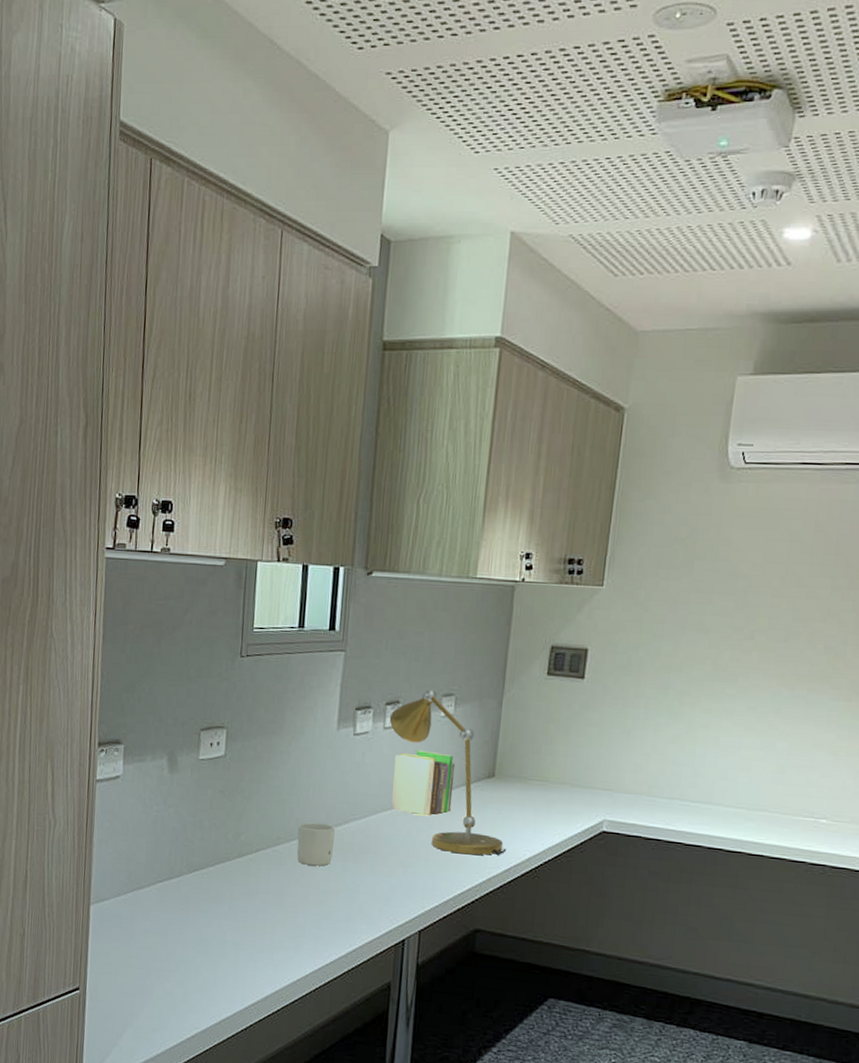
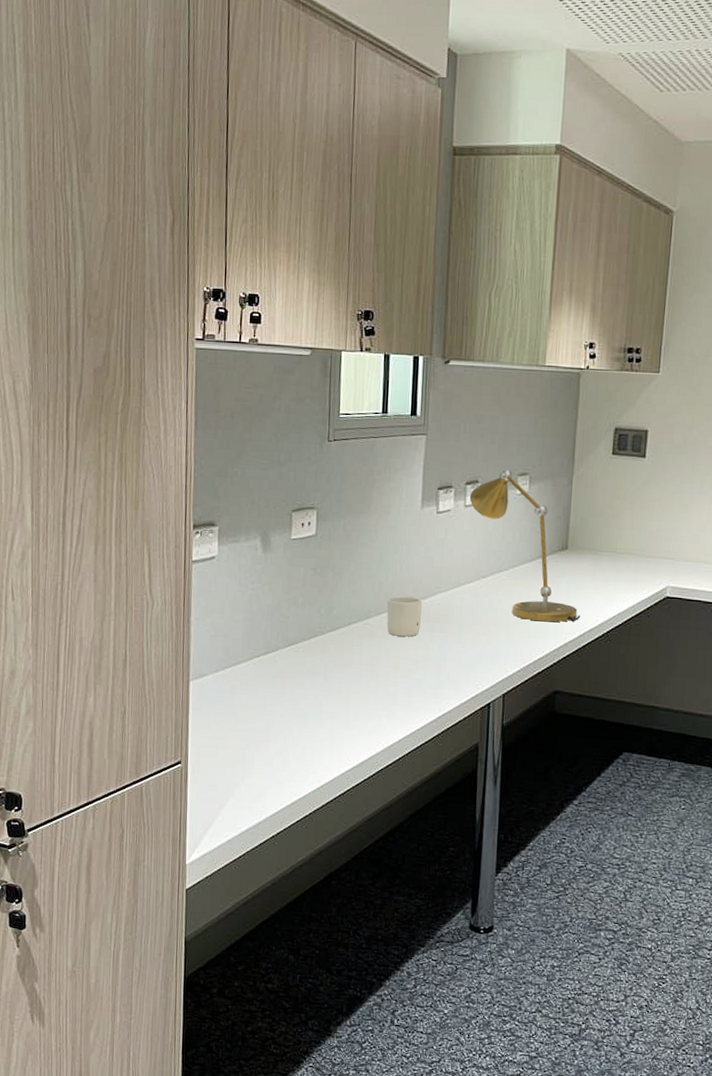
books: present [390,750,456,816] -> none [473,525,532,587]

